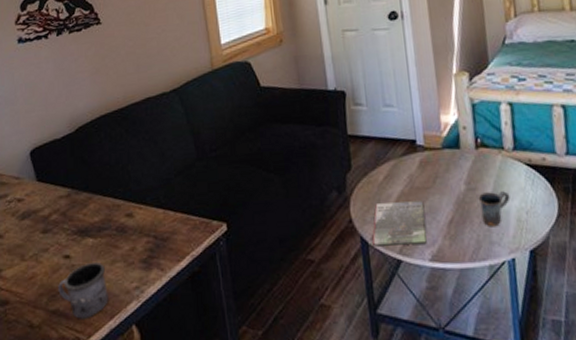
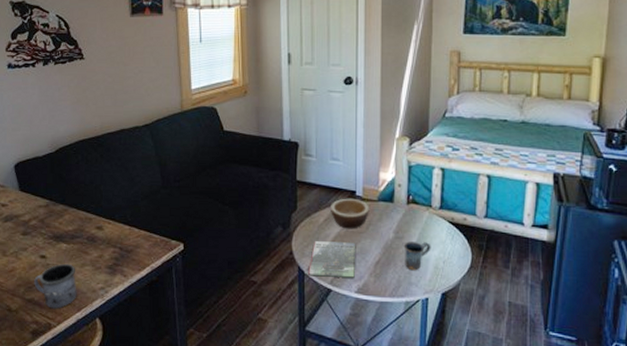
bowl: none [389,148,434,186] -> present [331,198,369,229]

